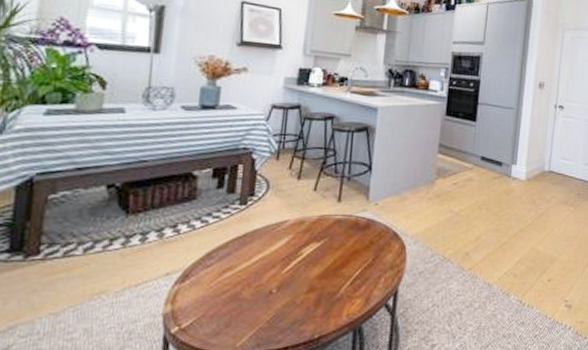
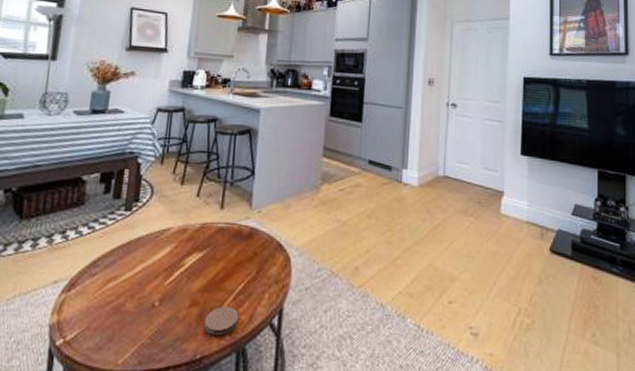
coaster: none [321,291,356,318] -> present [204,307,239,336]

